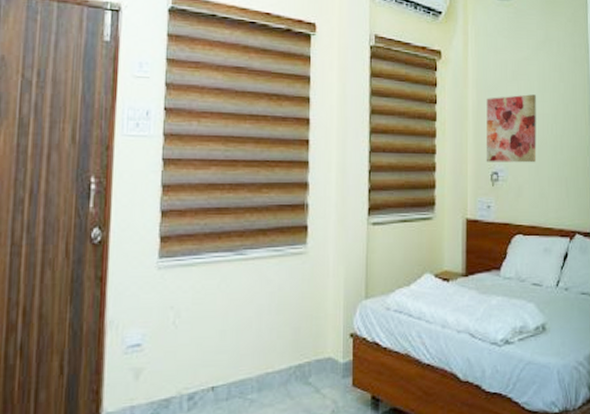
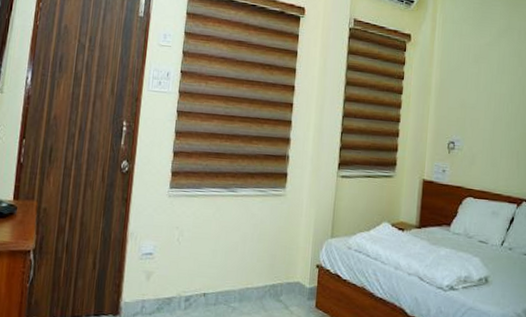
wall art: present [486,94,537,163] -> none [444,76,495,136]

